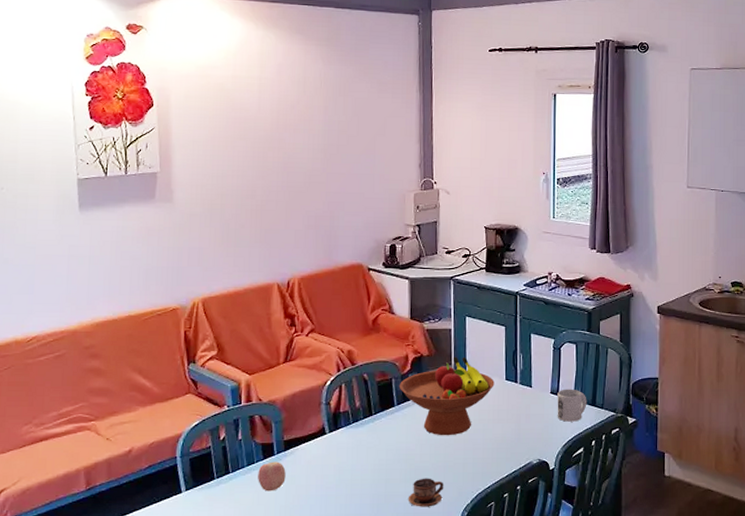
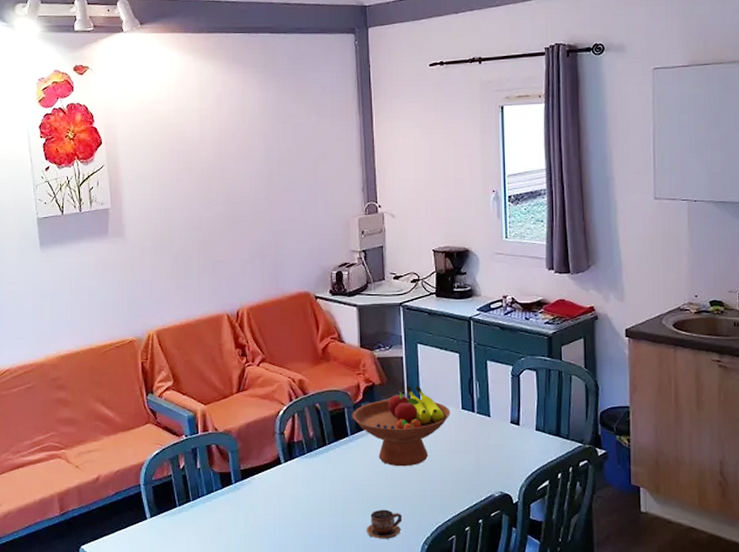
apple: present [258,461,286,492] -> none [217,490,244,520]
mug: present [557,389,587,422] -> none [518,418,551,453]

